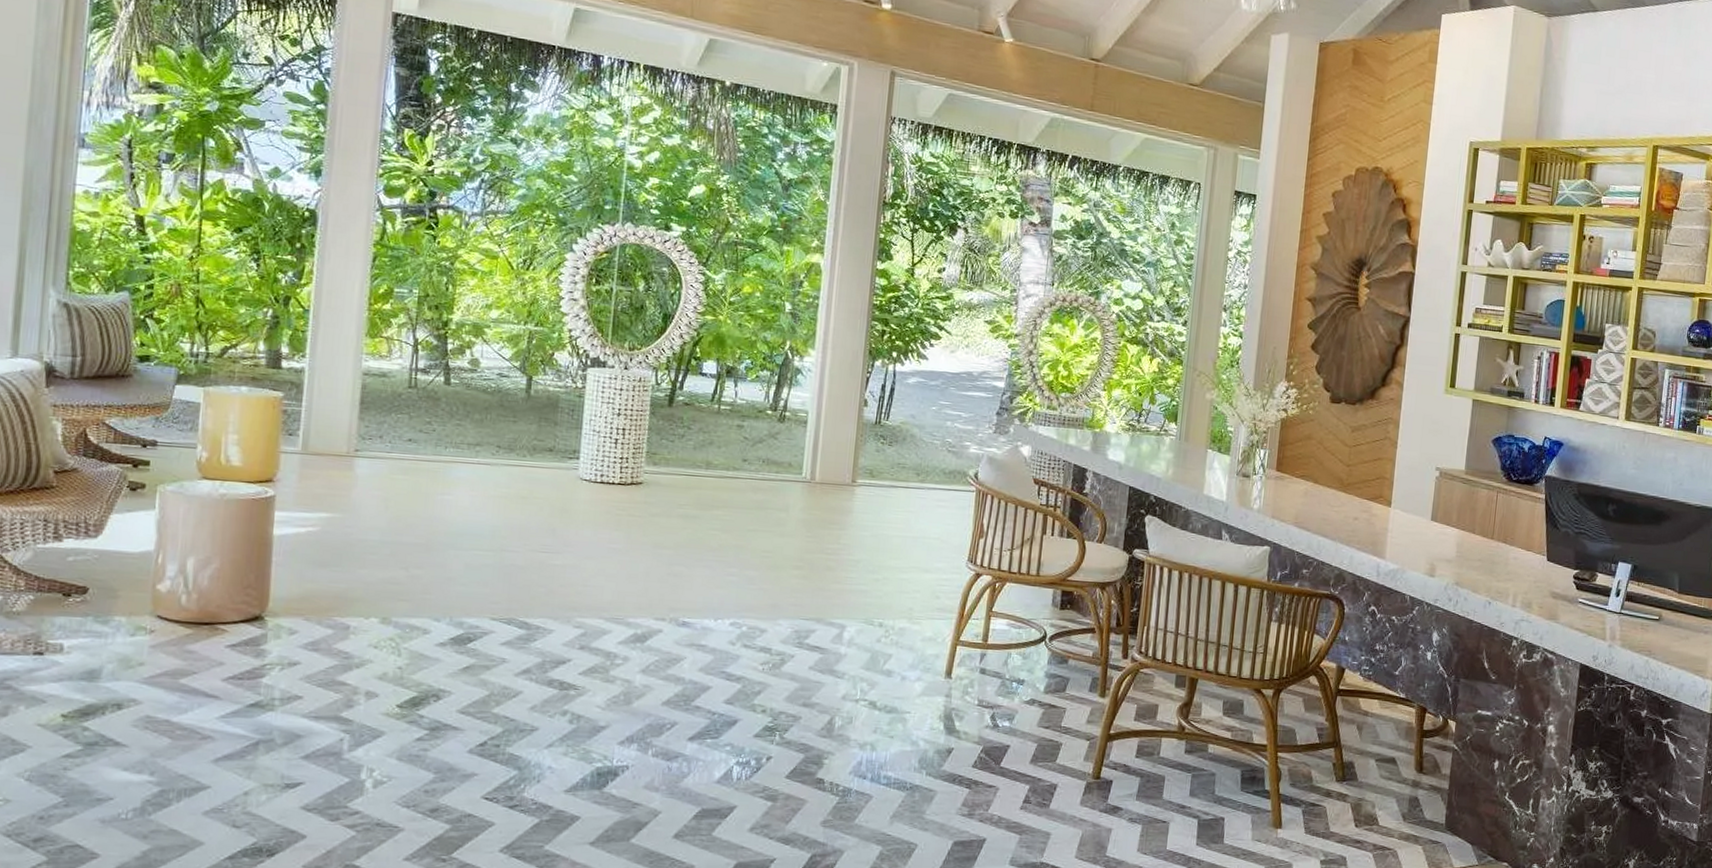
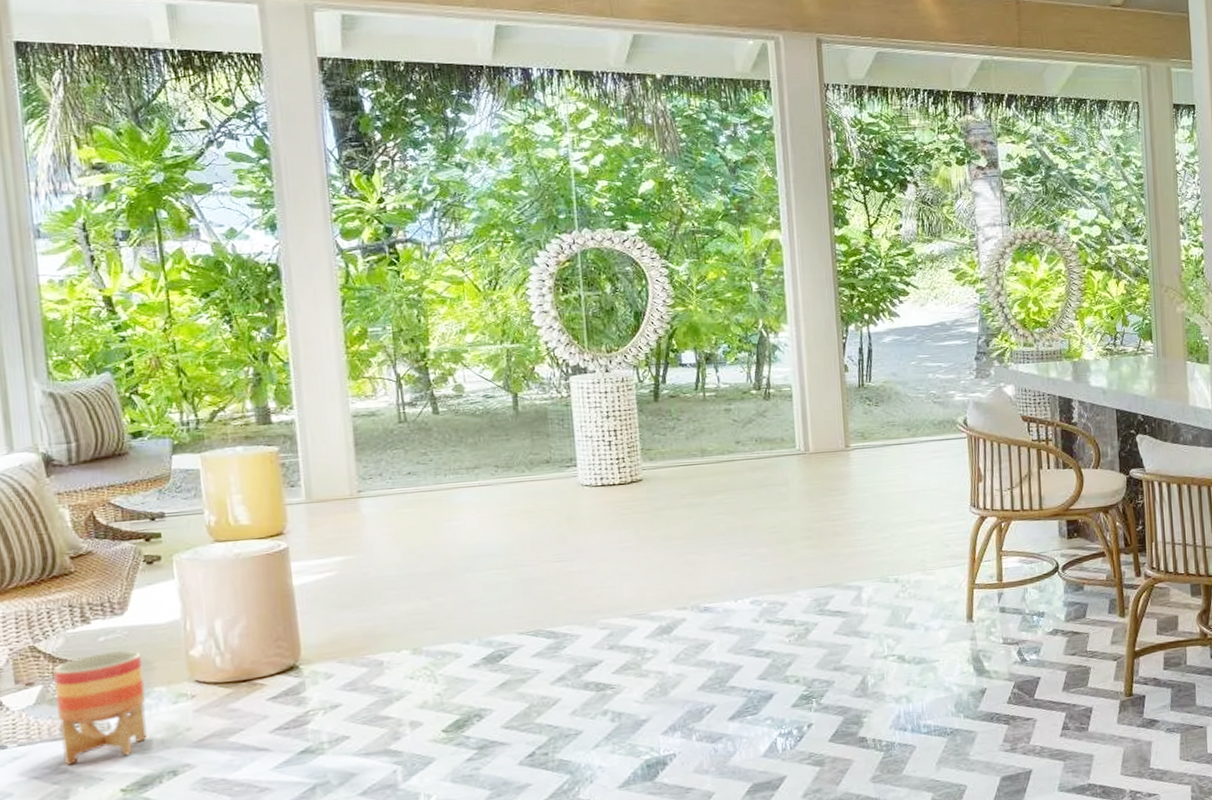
planter: none [10,573,108,682] -> present [53,650,147,765]

